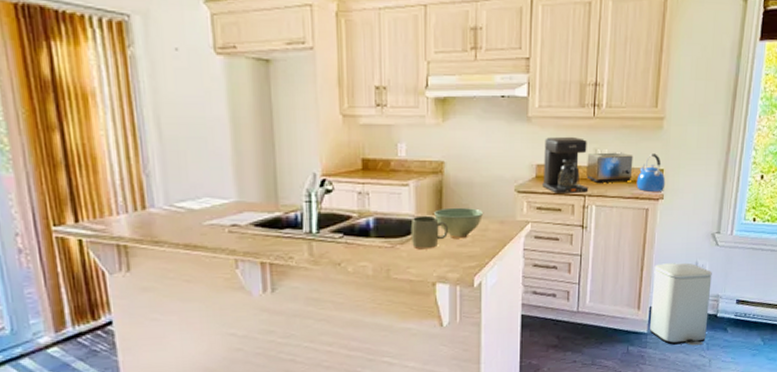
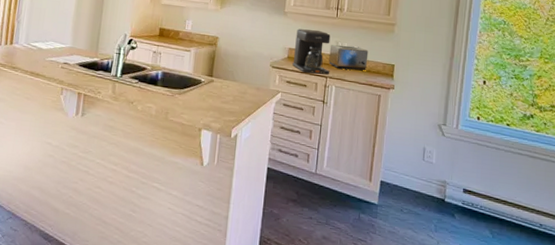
mug: present [410,215,448,250] -> none [187,74,216,102]
bowl: present [434,207,484,240] -> none [206,71,245,98]
kettle: present [636,153,666,192] -> none [370,51,396,83]
pedal bin: present [650,262,712,346] -> none [380,143,439,226]

